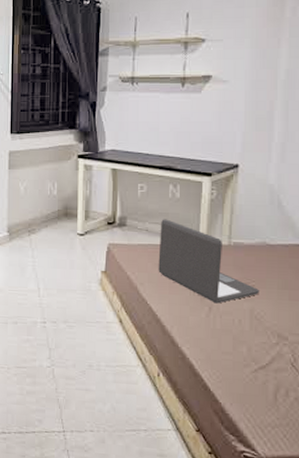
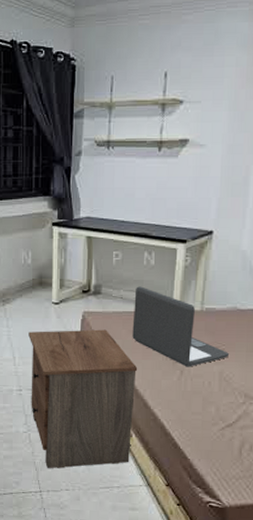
nightstand: none [53,262,164,408] -> present [28,329,138,469]

